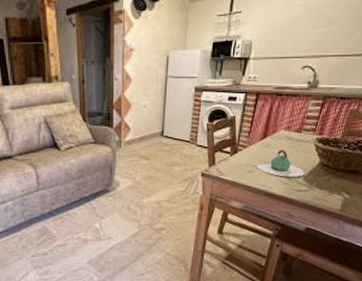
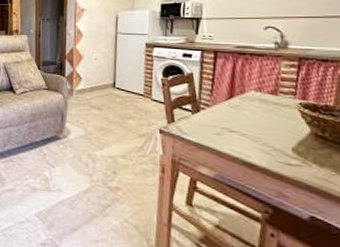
teapot: present [256,149,305,177] -> none [225,112,293,147]

